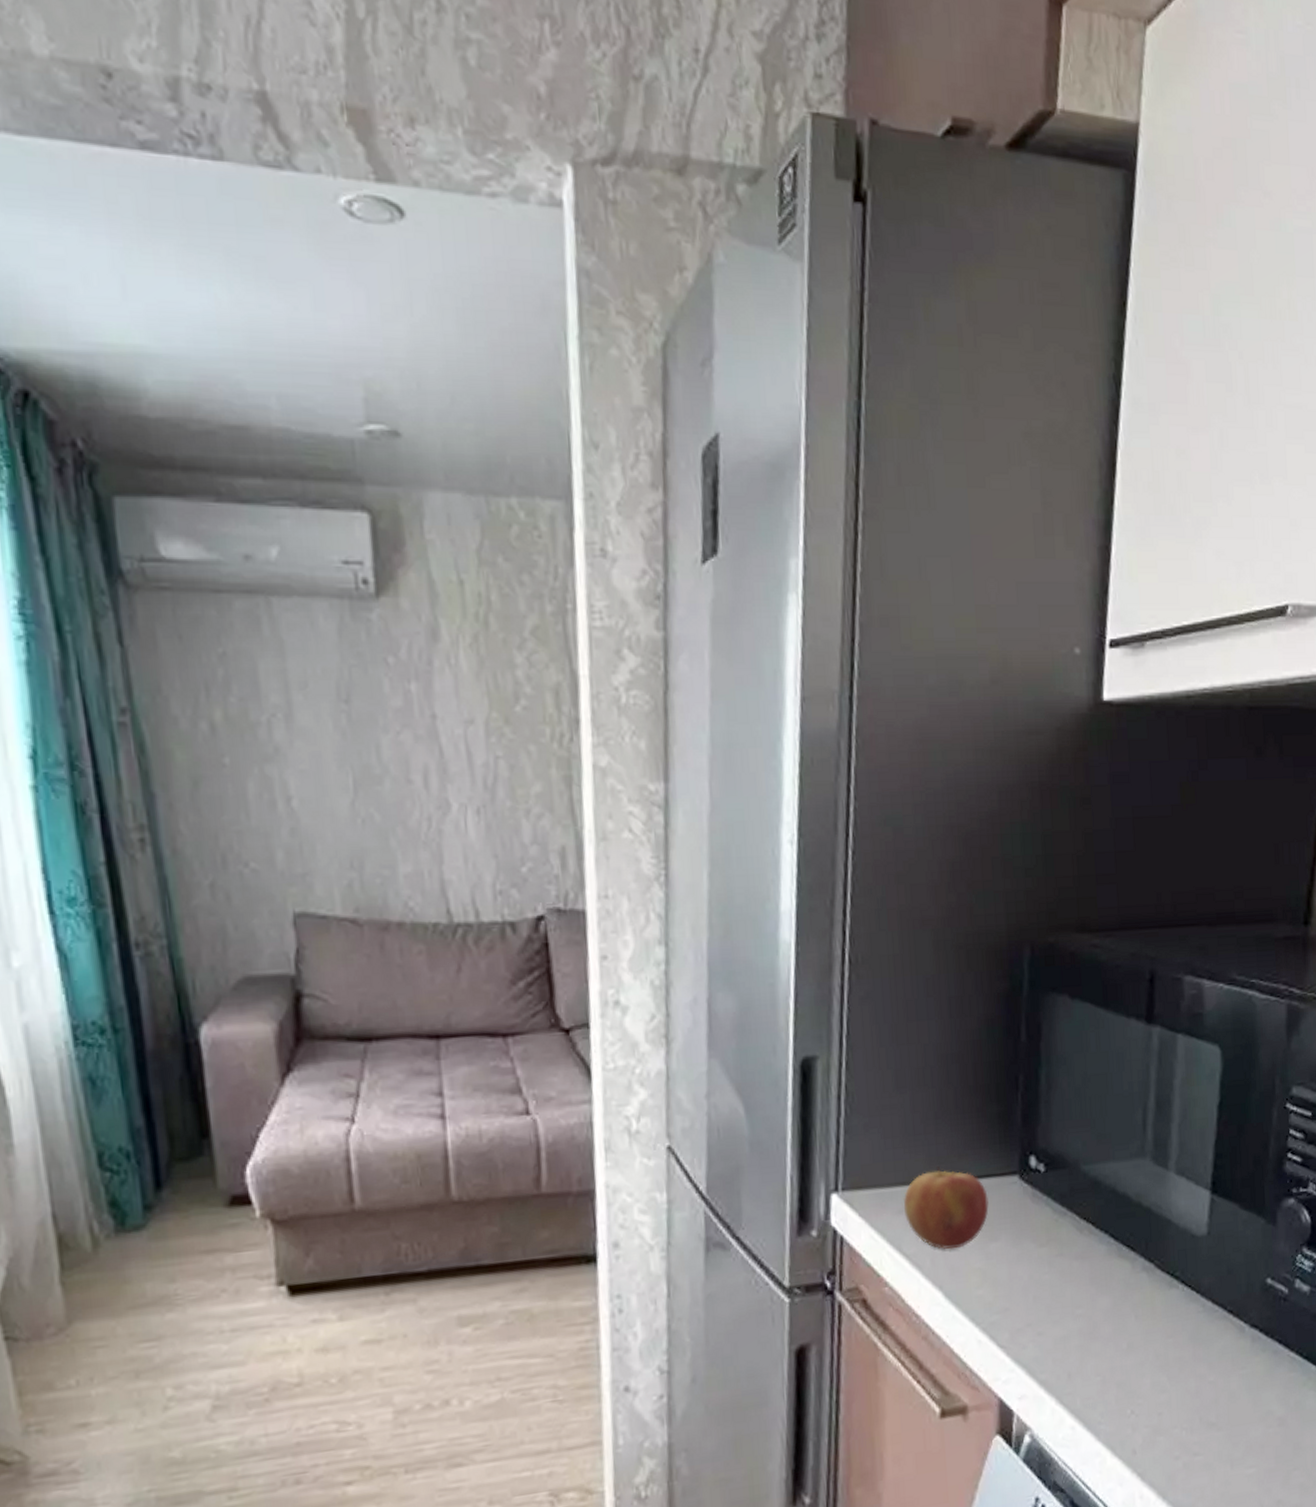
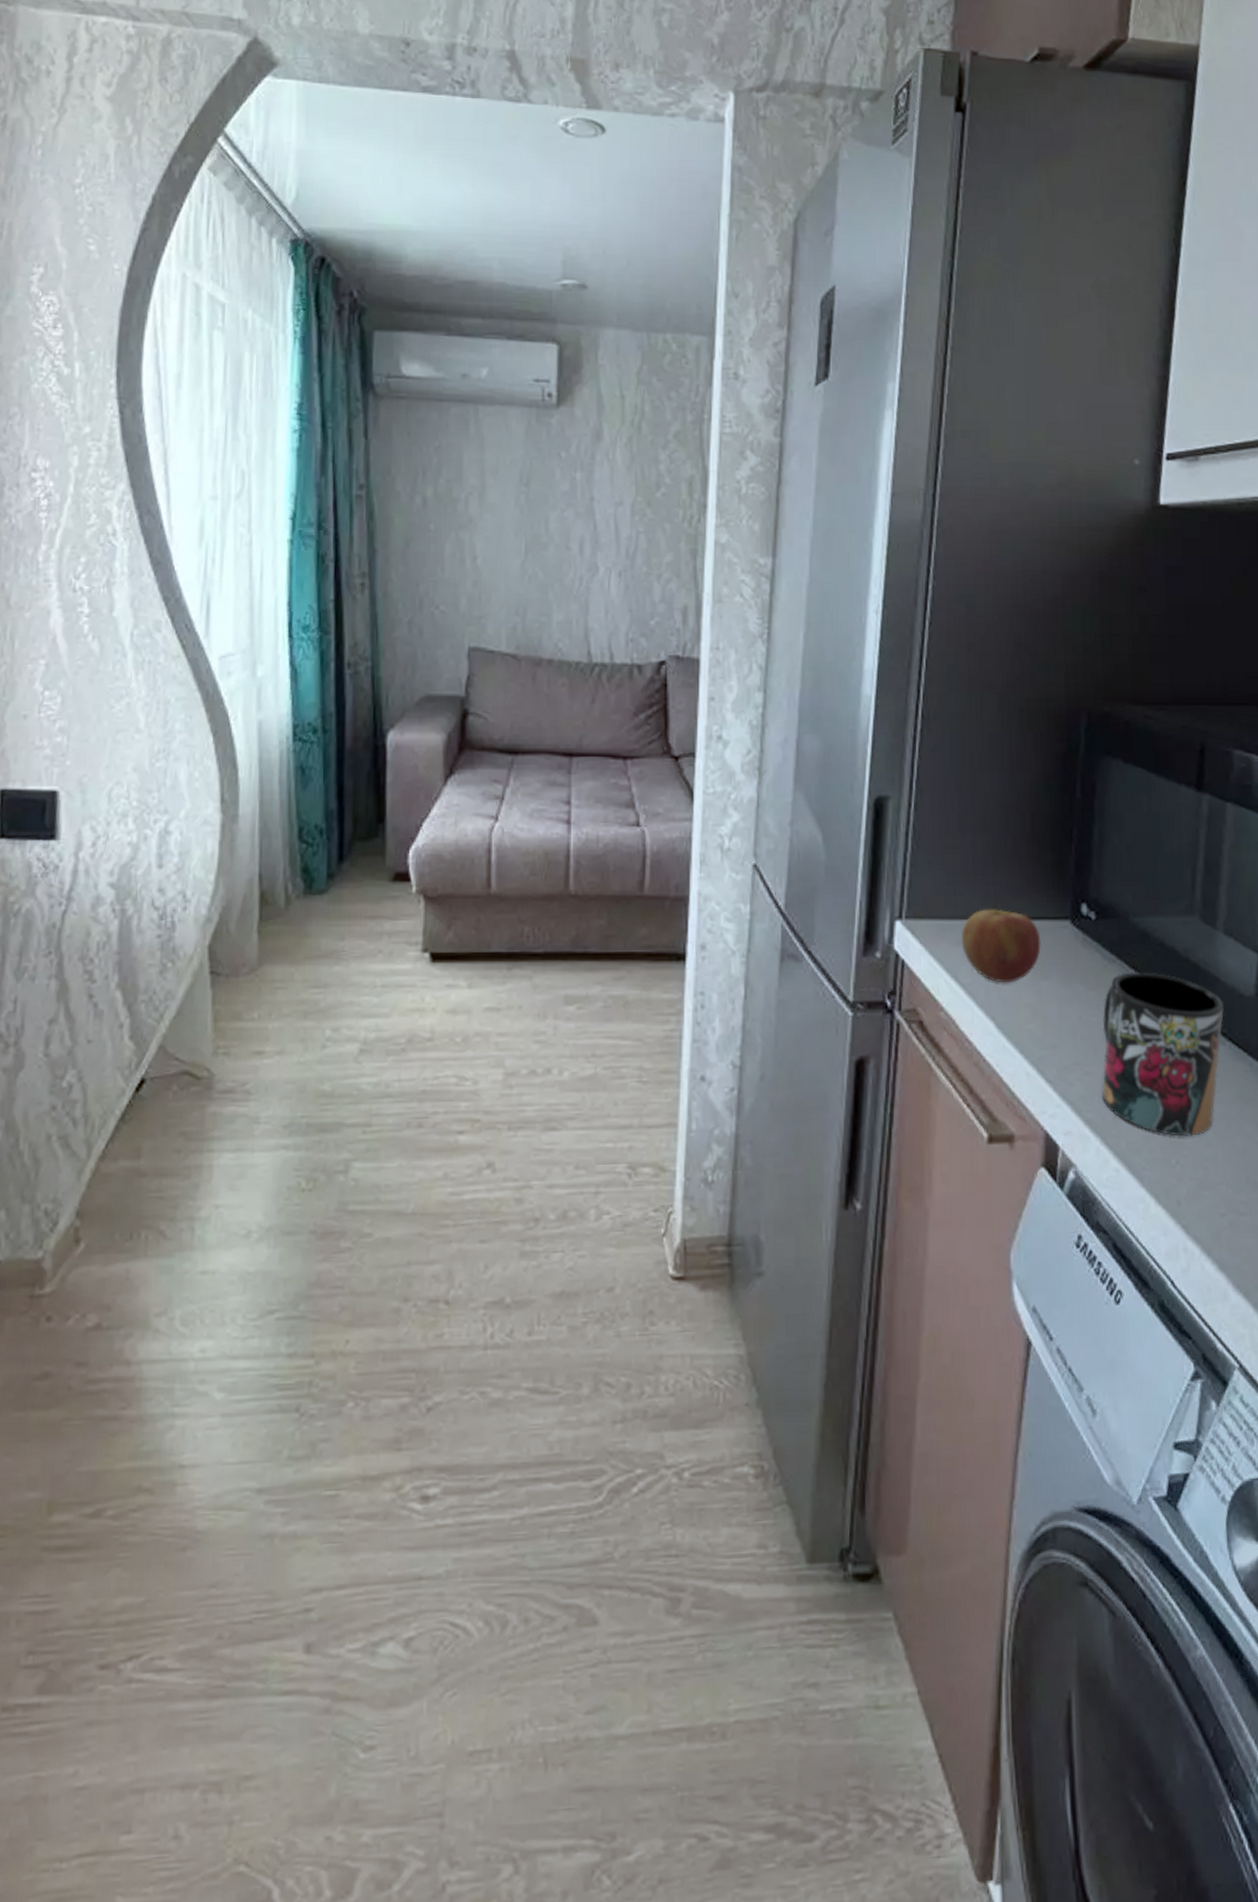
mug: none [1054,1221,1176,1387] -> present [1101,972,1224,1137]

